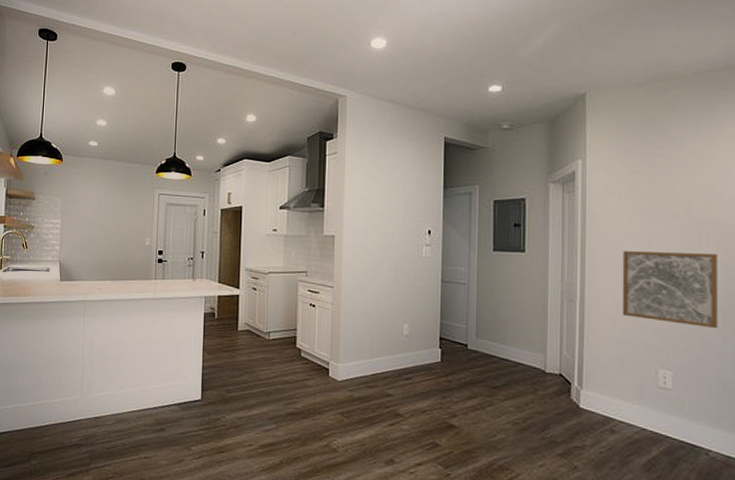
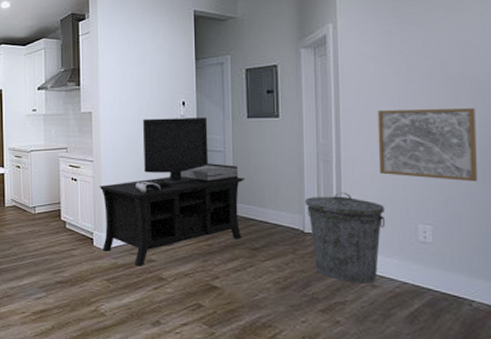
media console: none [337,246,489,401] -> present [99,117,246,267]
trash can: none [548,332,626,429] -> present [305,192,385,284]

